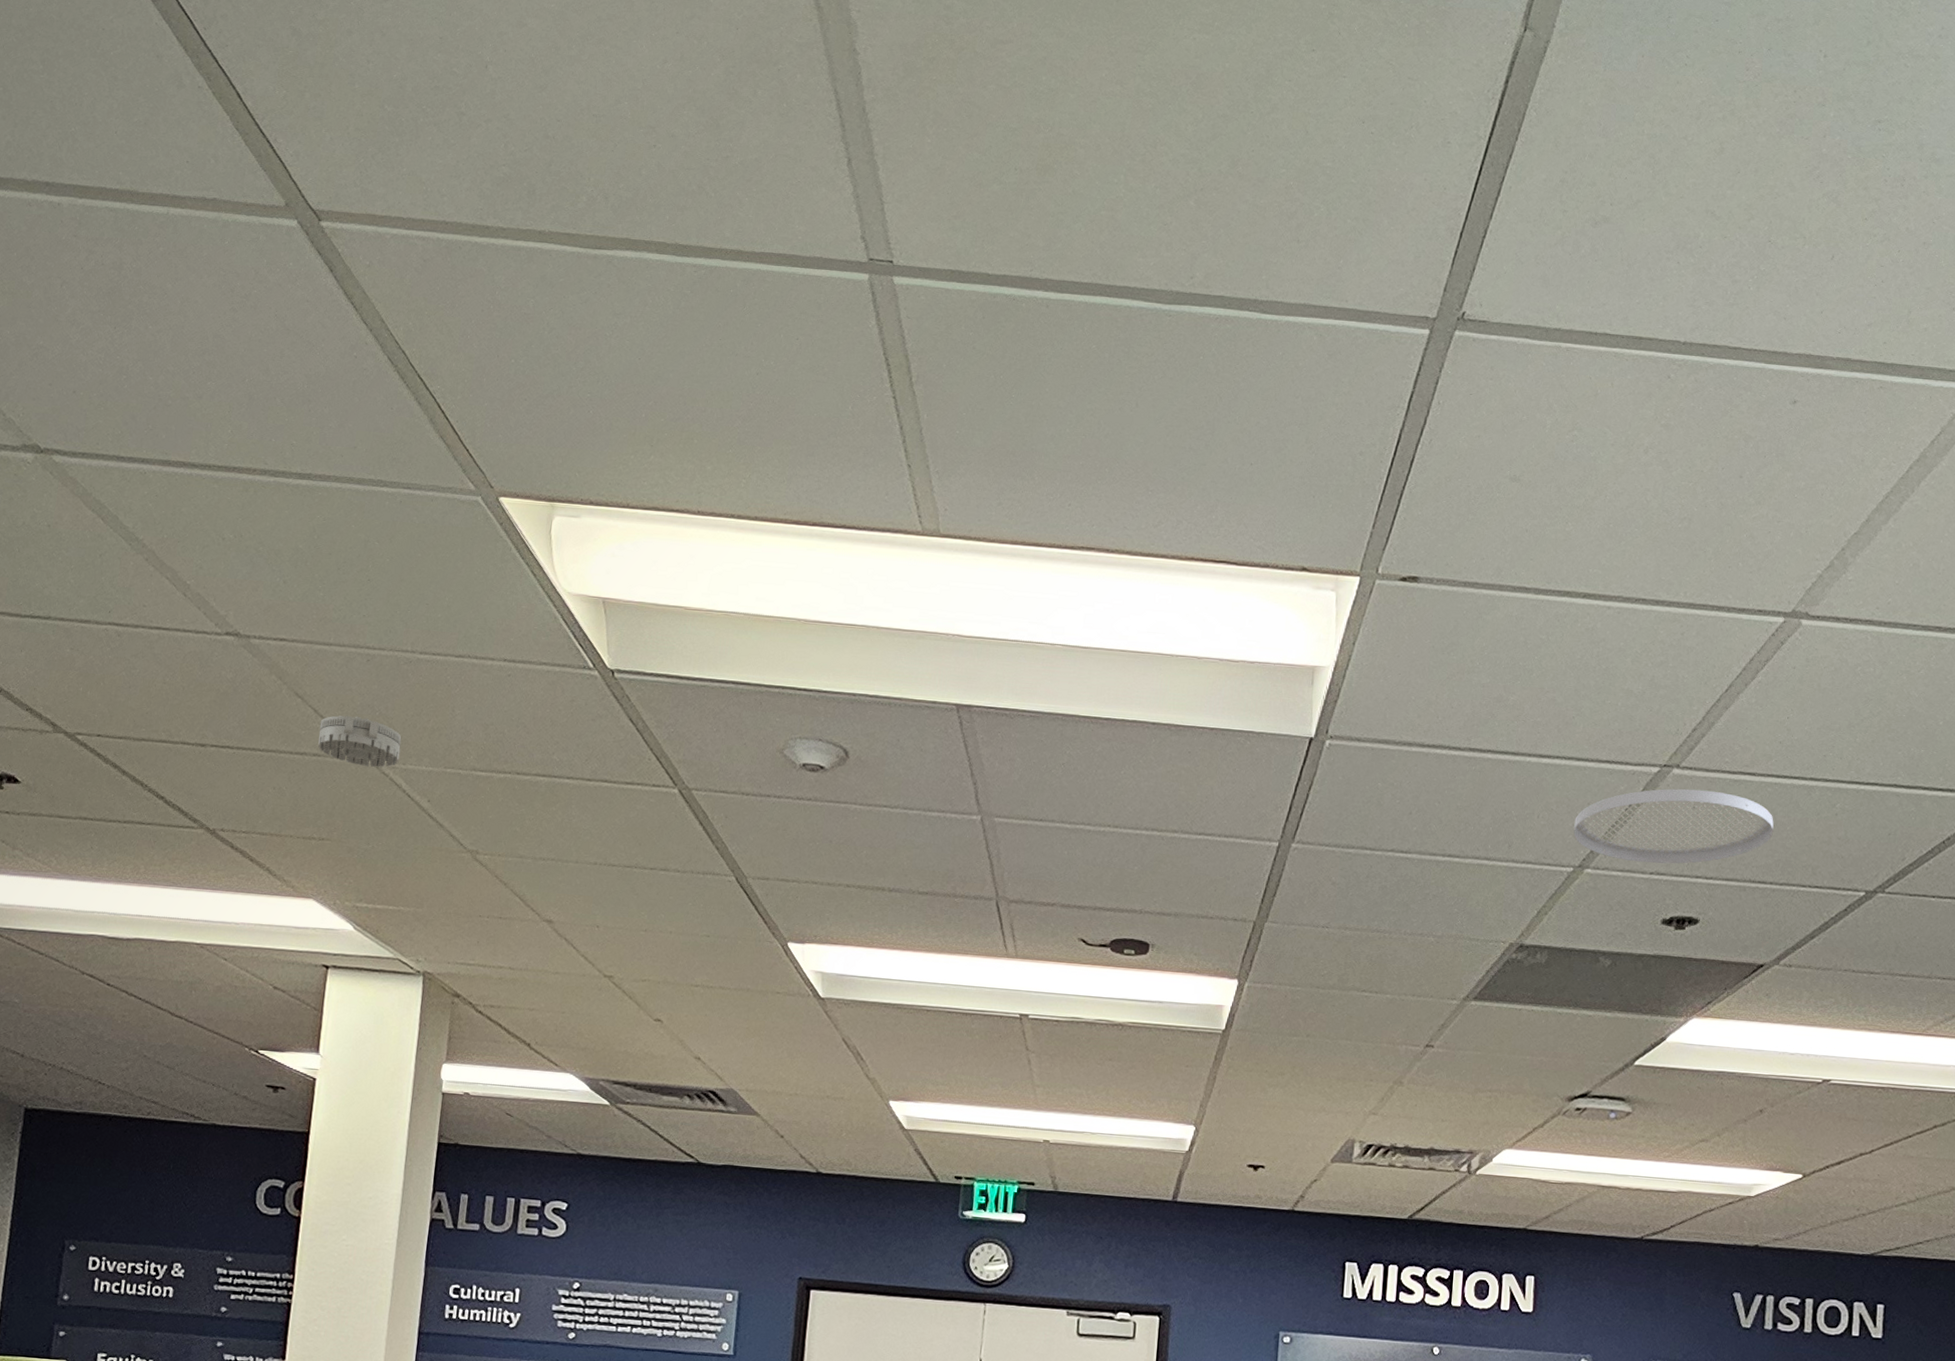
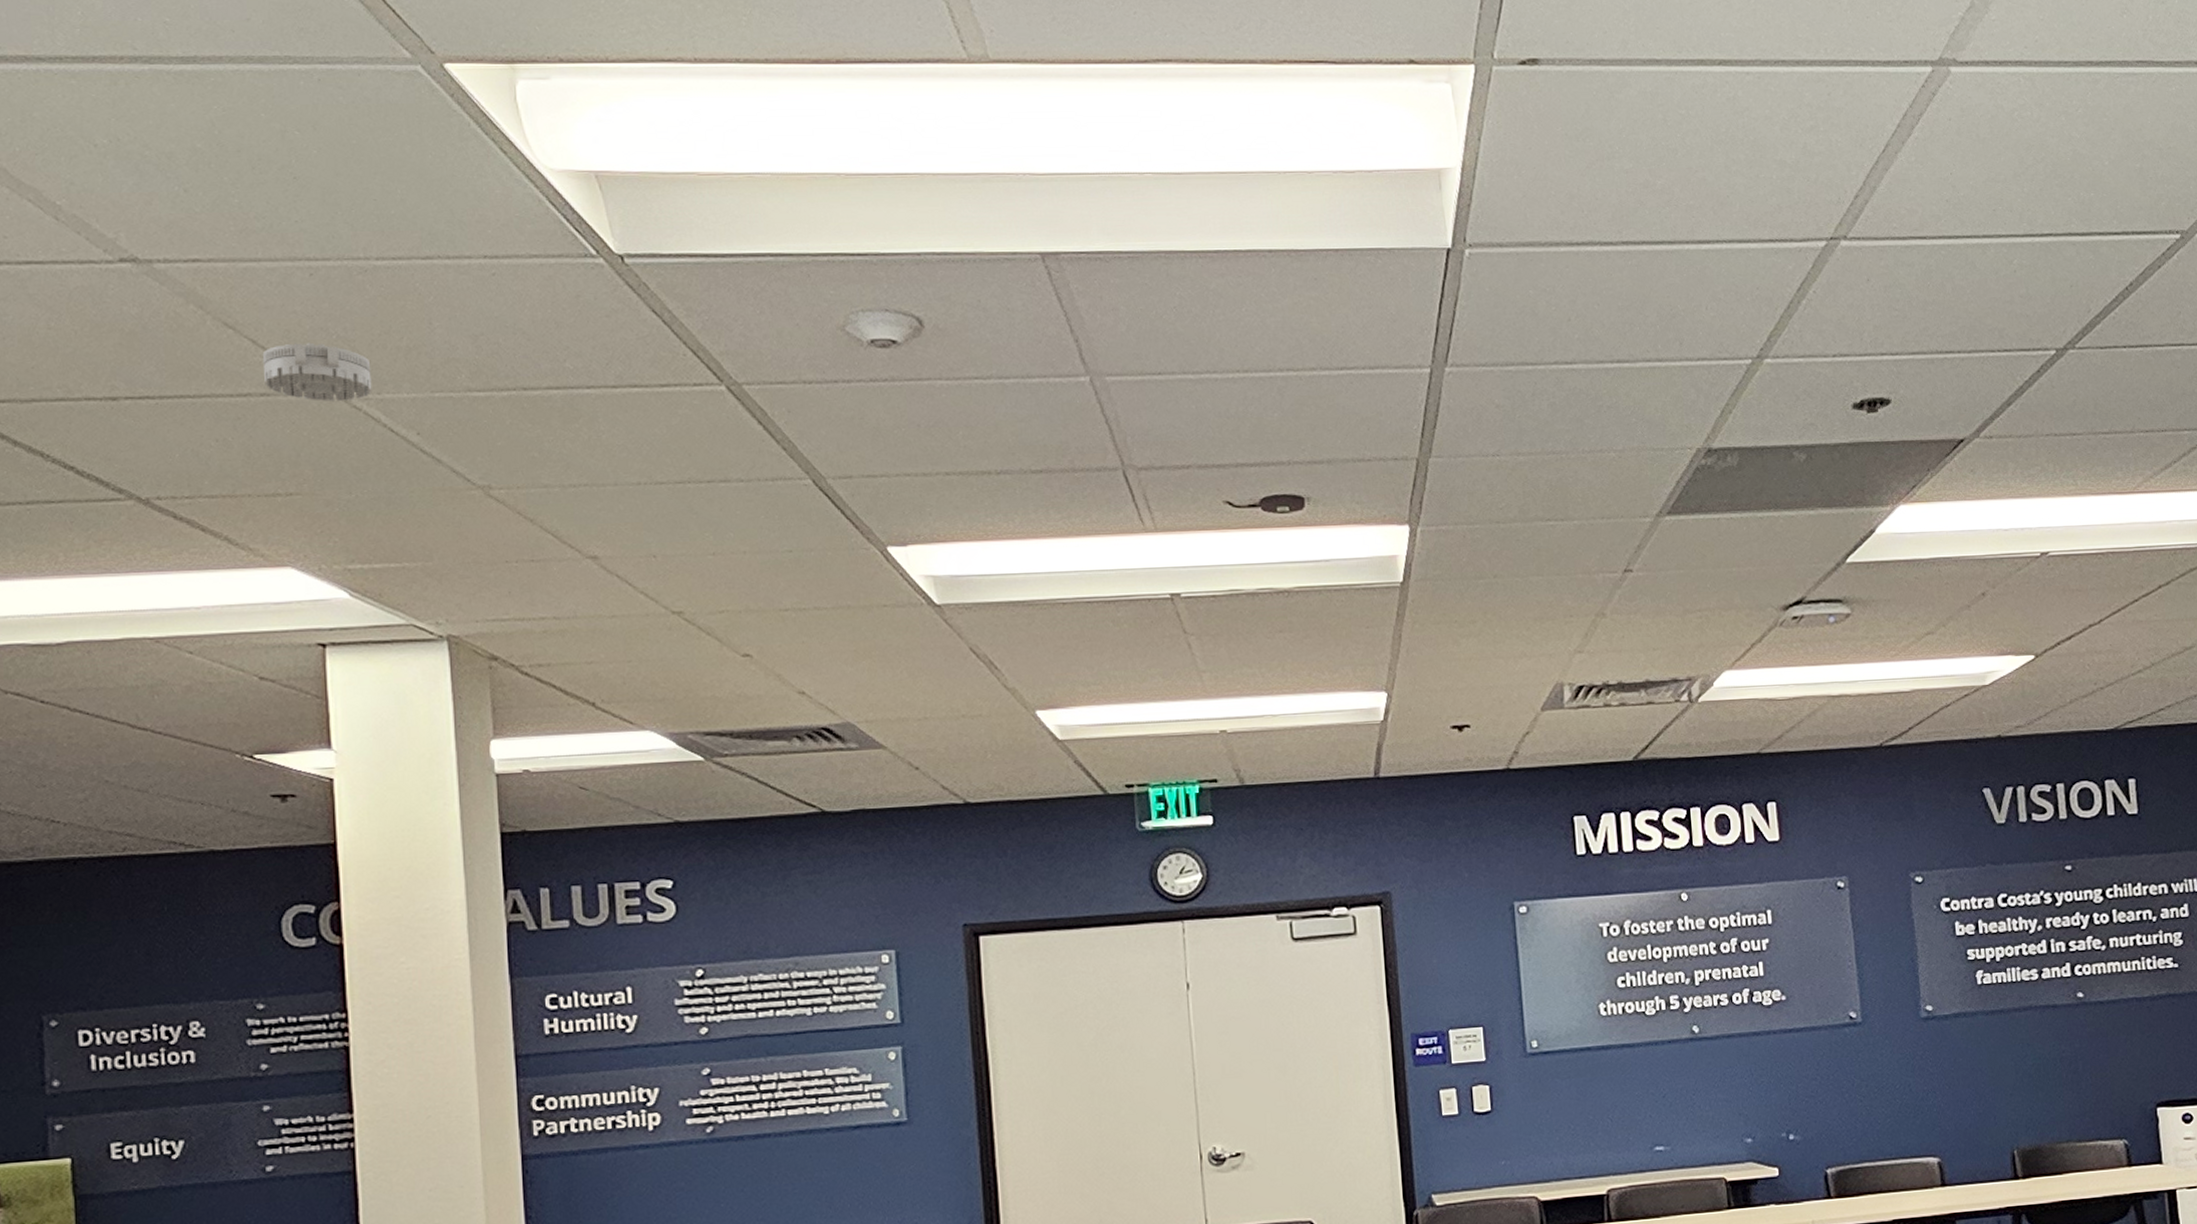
ceiling vent: present [1573,788,1774,864] -> none [1745,260,1954,346]

